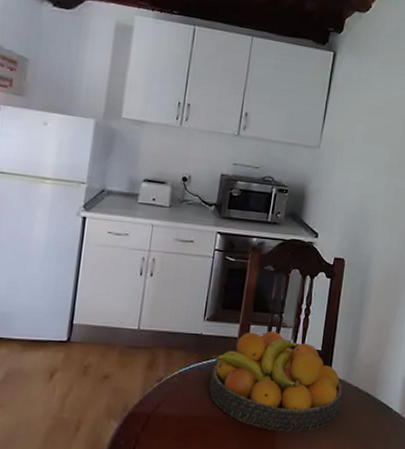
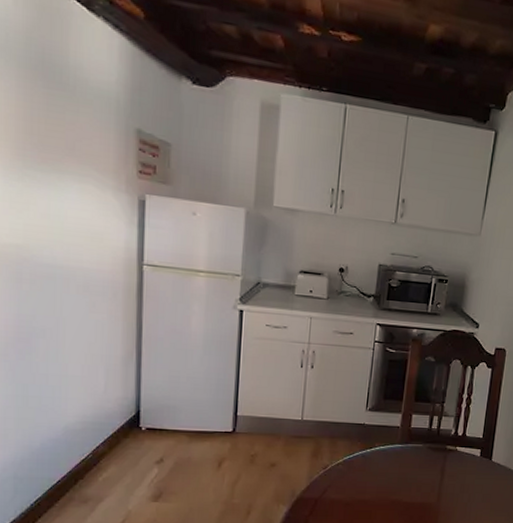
fruit bowl: present [208,331,343,432] -> none [373,420,504,514]

